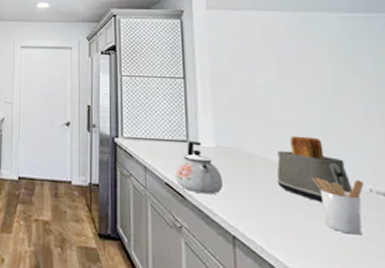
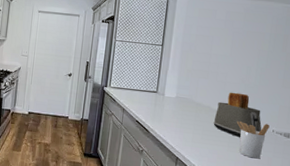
kettle: present [175,141,224,195] -> none [144,92,177,130]

